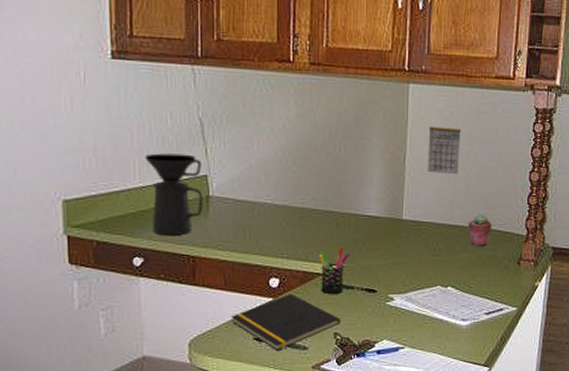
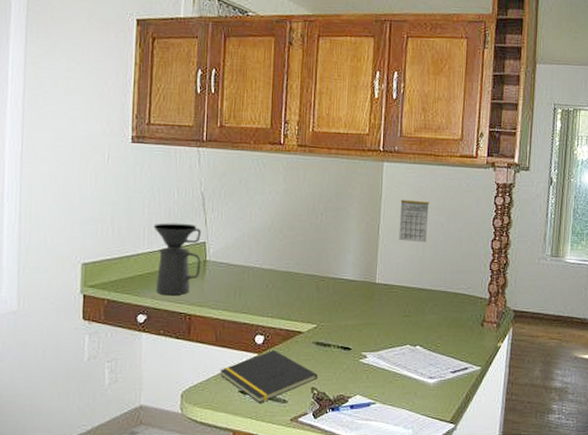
pen holder: present [318,247,350,294] -> none [299,307,328,351]
potted succulent: present [467,213,492,246] -> none [435,278,457,308]

